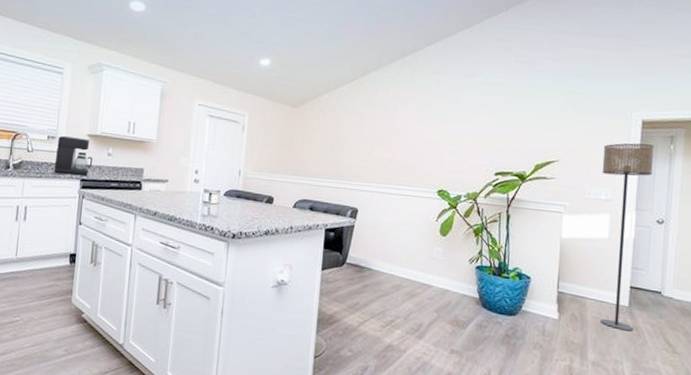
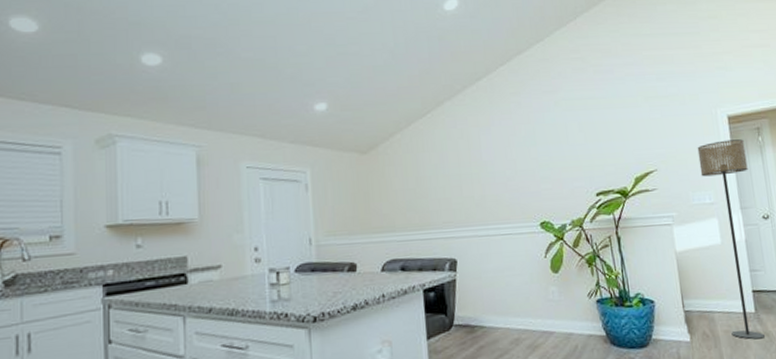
coffee maker: present [53,135,93,176] -> none [63,231,117,283]

